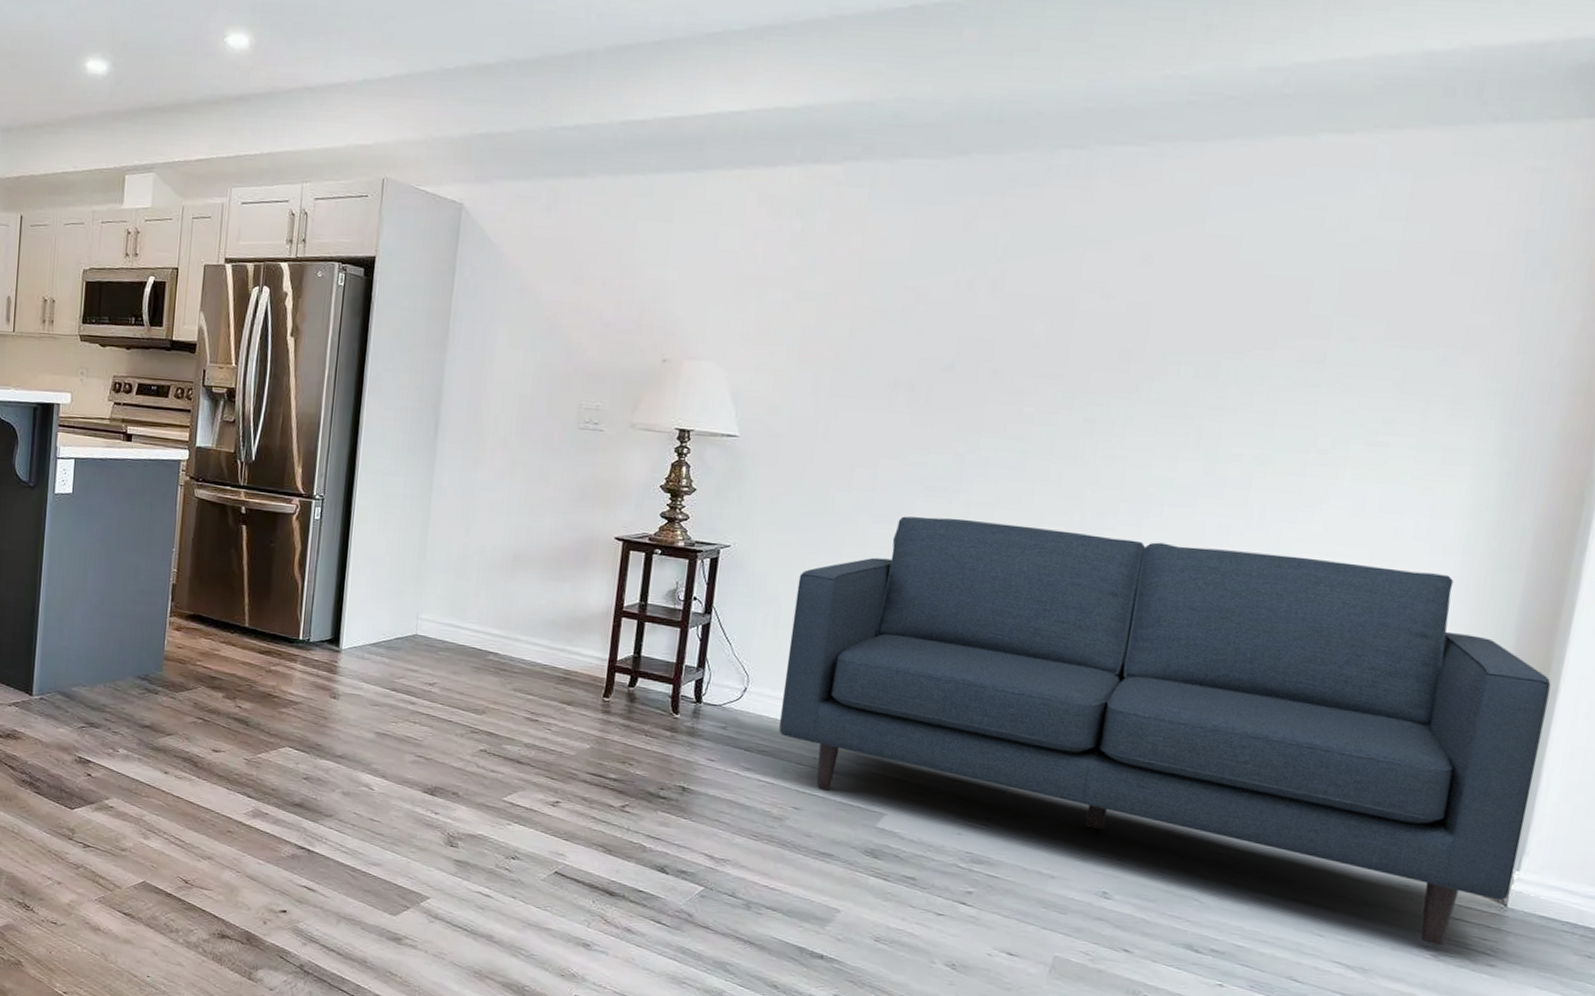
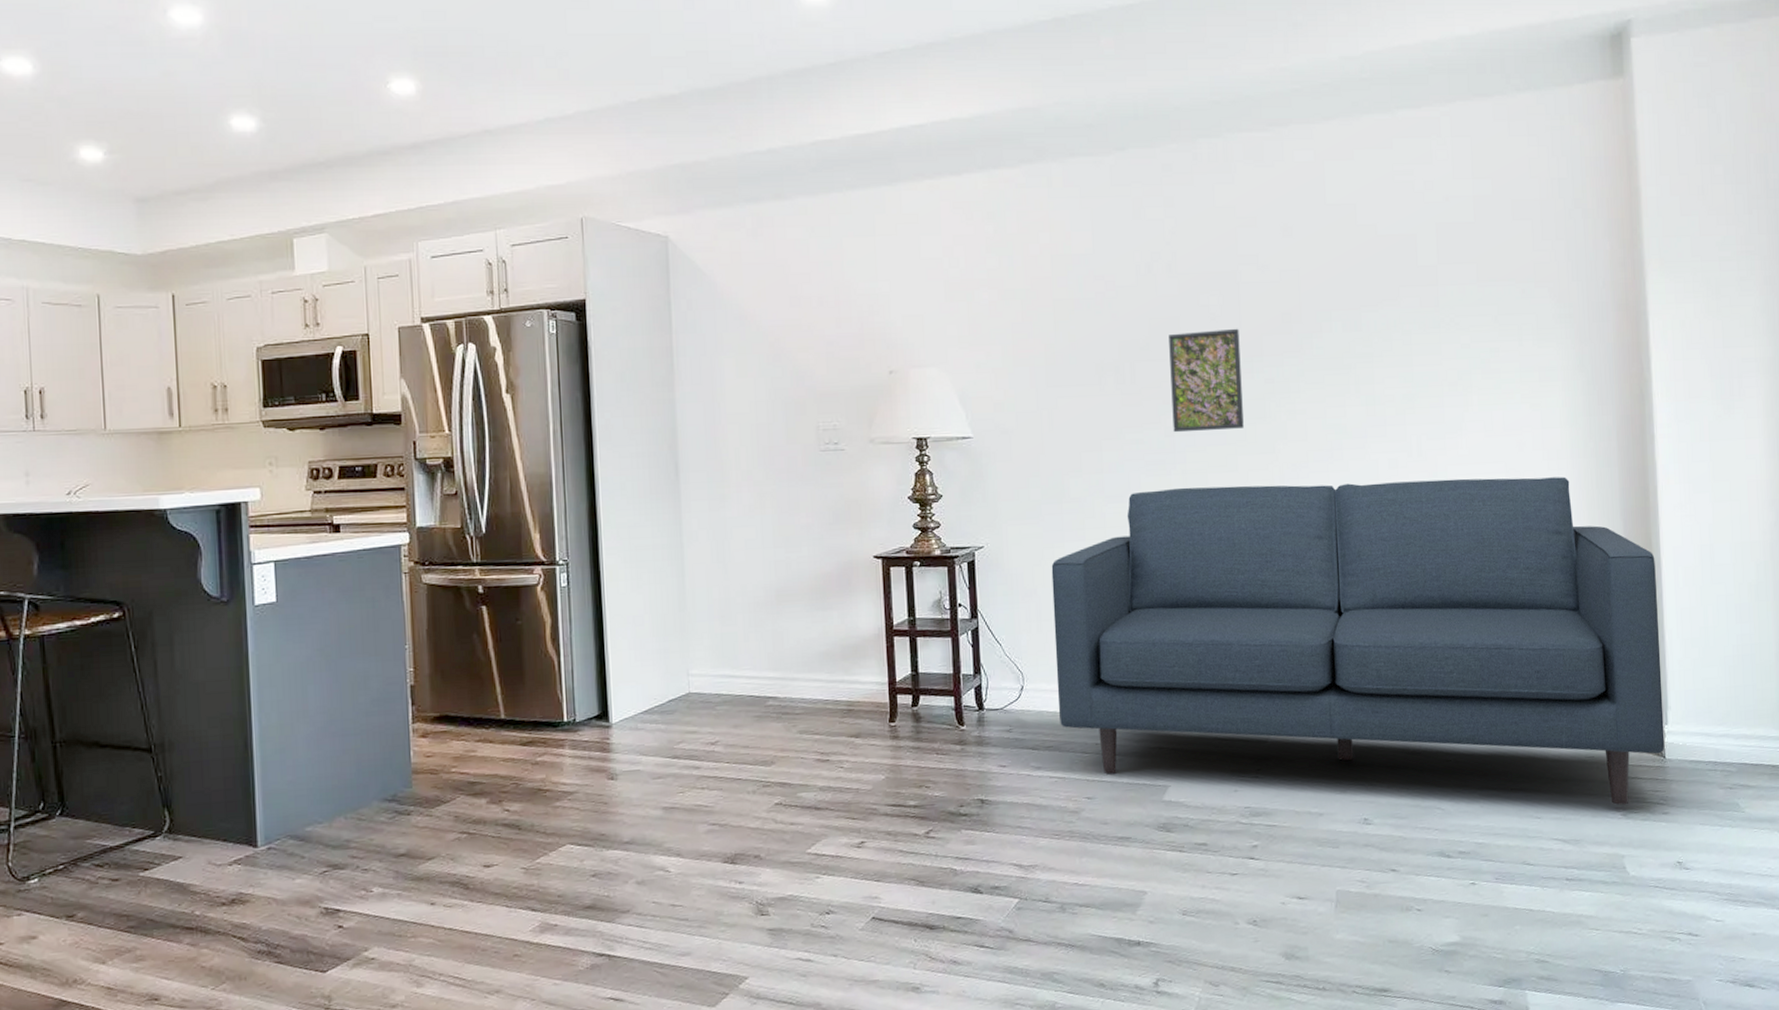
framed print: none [964,357,1064,467] -> present [1169,328,1244,433]

